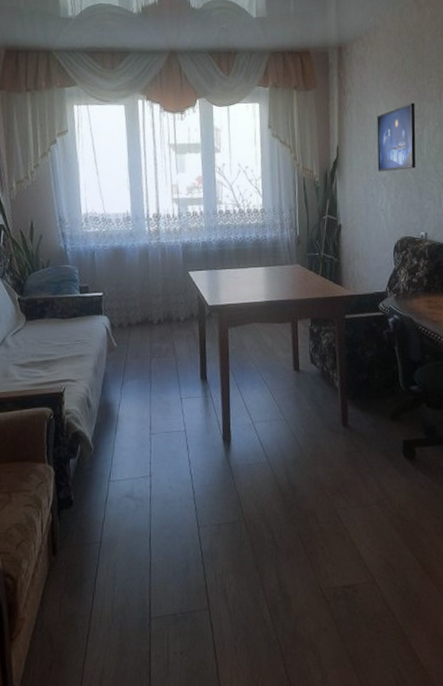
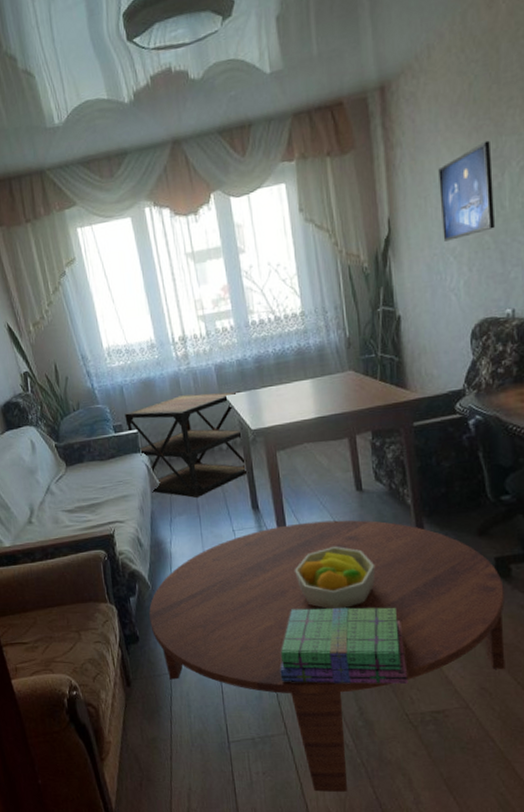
coffee table: none [87,396,409,673] -> present [149,520,505,792]
side table: none [92,265,202,364] -> present [124,391,249,499]
stack of books: none [209,479,325,558] -> present [280,607,409,684]
fruit bowl: none [233,421,303,482] -> present [295,547,375,610]

